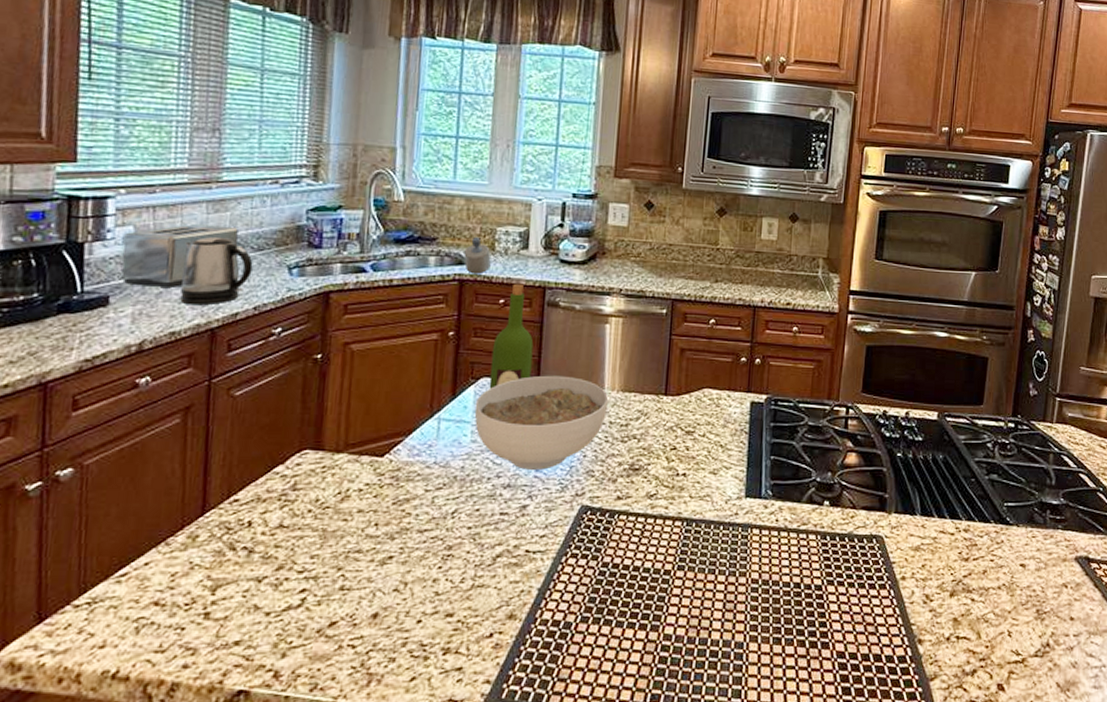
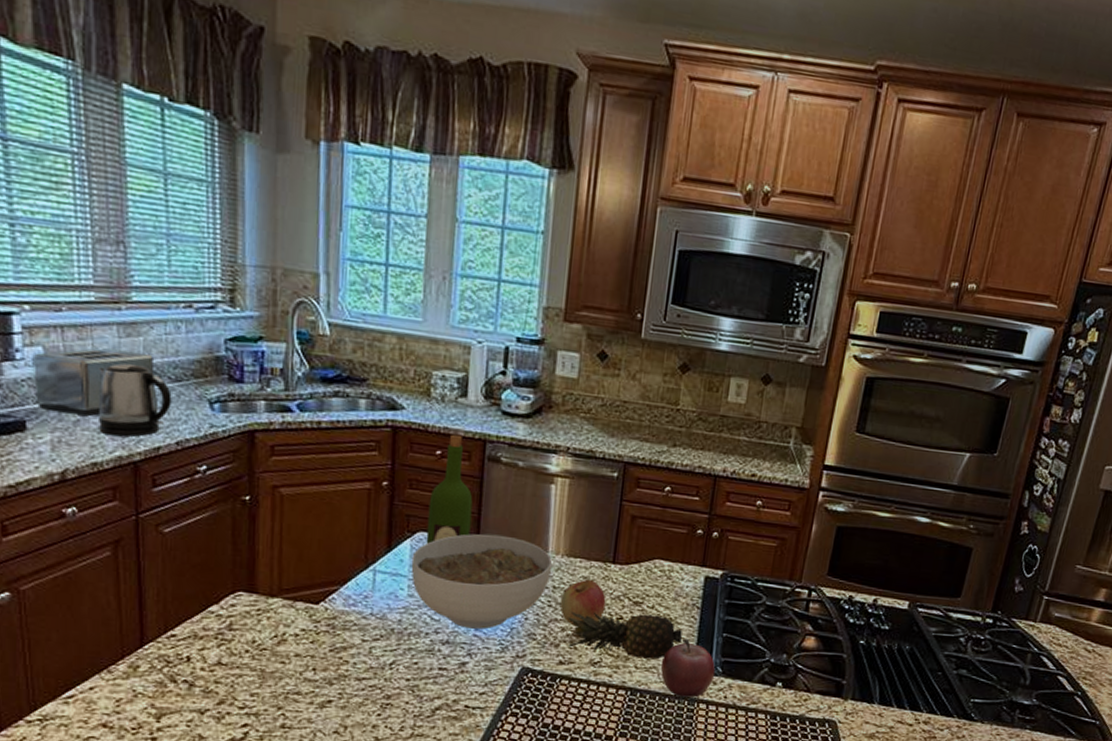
soap dispenser: present [464,236,491,275] -> none [397,379,427,422]
apple: none [616,413,660,460] -> present [559,580,606,626]
fruit: none [624,443,733,487] -> present [567,611,682,660]
fruit: none [714,464,766,523] -> present [661,639,716,698]

